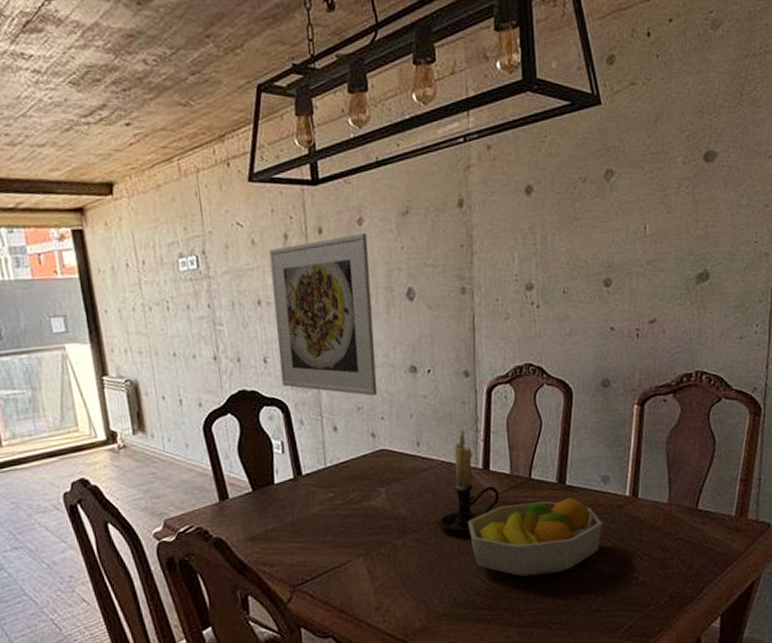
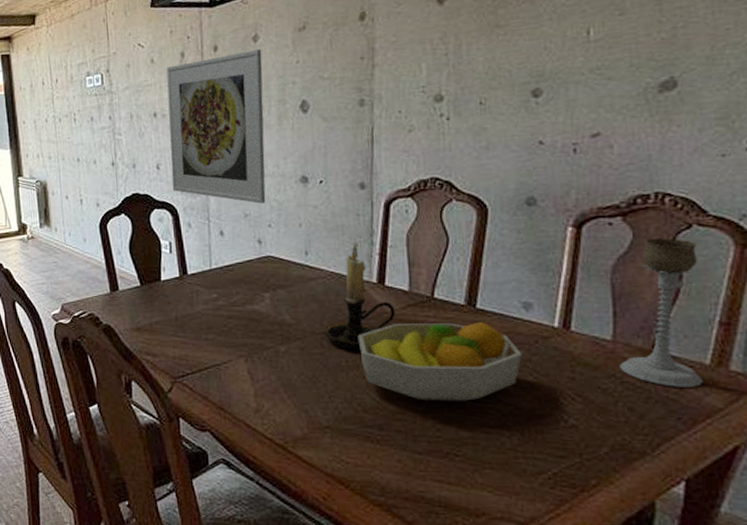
candle holder: none [674,410,731,539] -> present [619,238,703,387]

